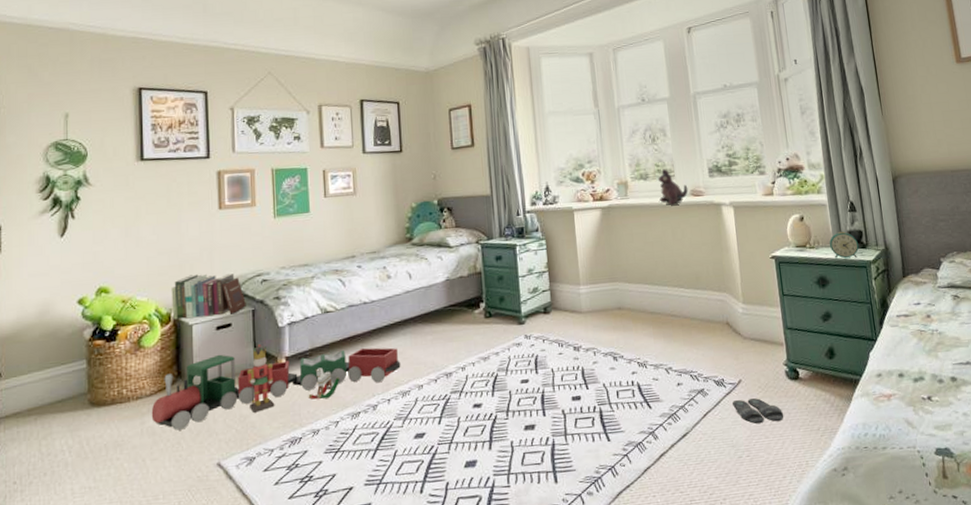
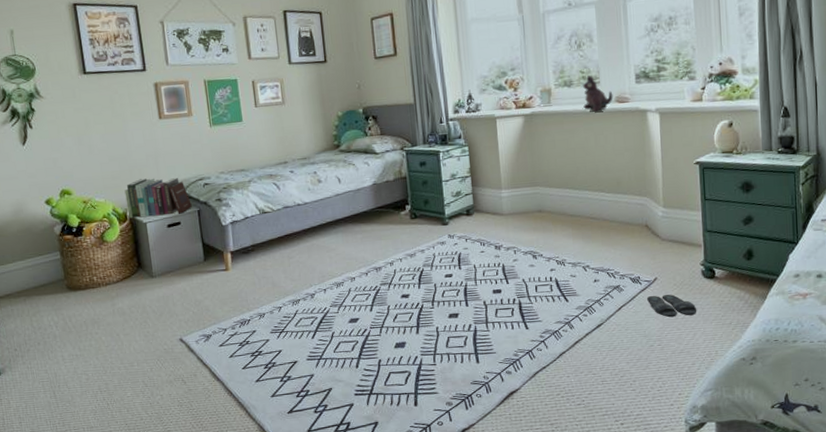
toy train set: present [151,345,401,431] -> none [119,241,334,311]
alarm clock: present [829,231,859,258] -> none [757,137,789,164]

